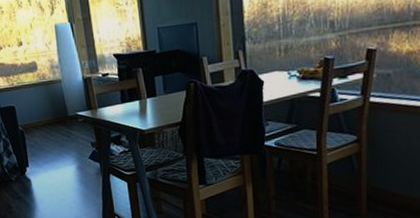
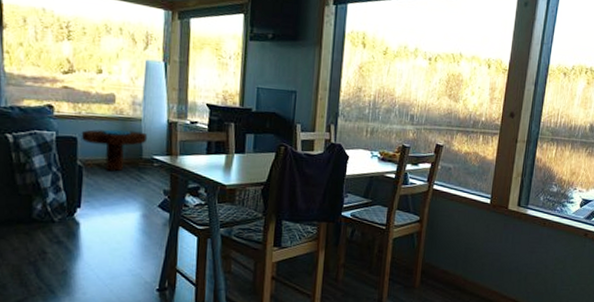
side table: none [16,92,69,132] -> present [81,129,148,172]

